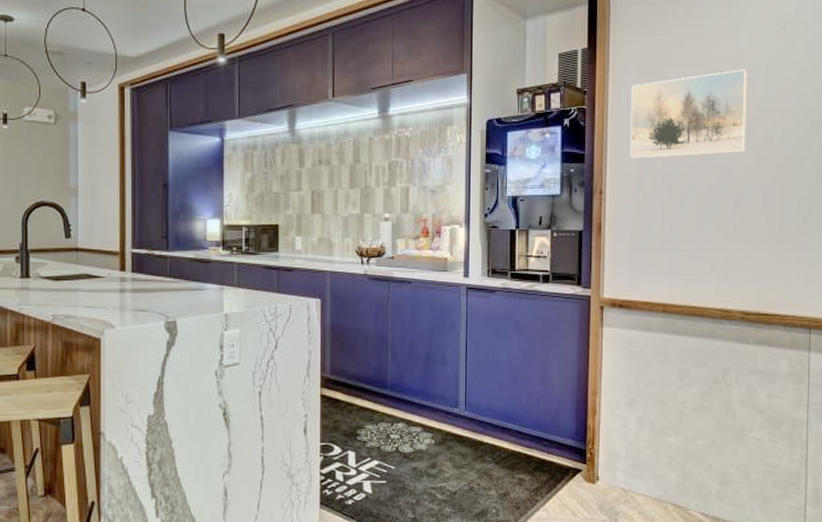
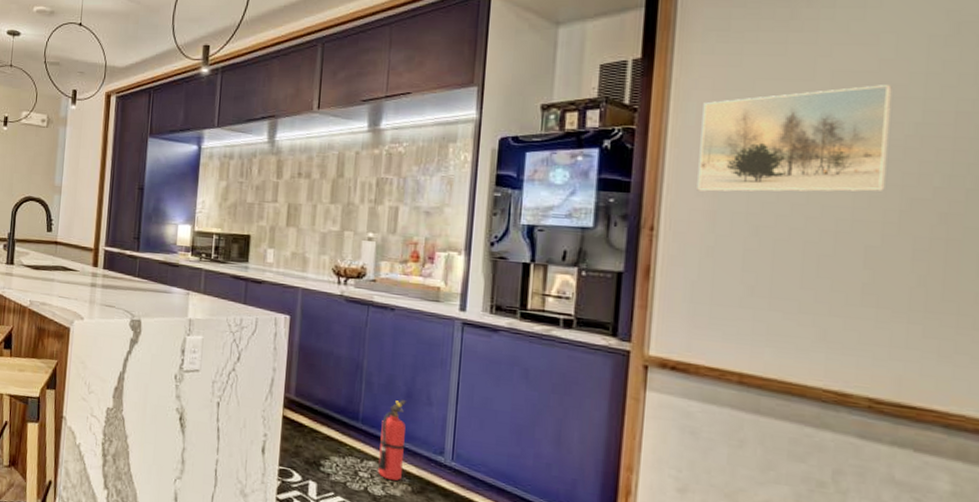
fire extinguisher: none [406,363,427,438] -> present [378,400,407,481]

